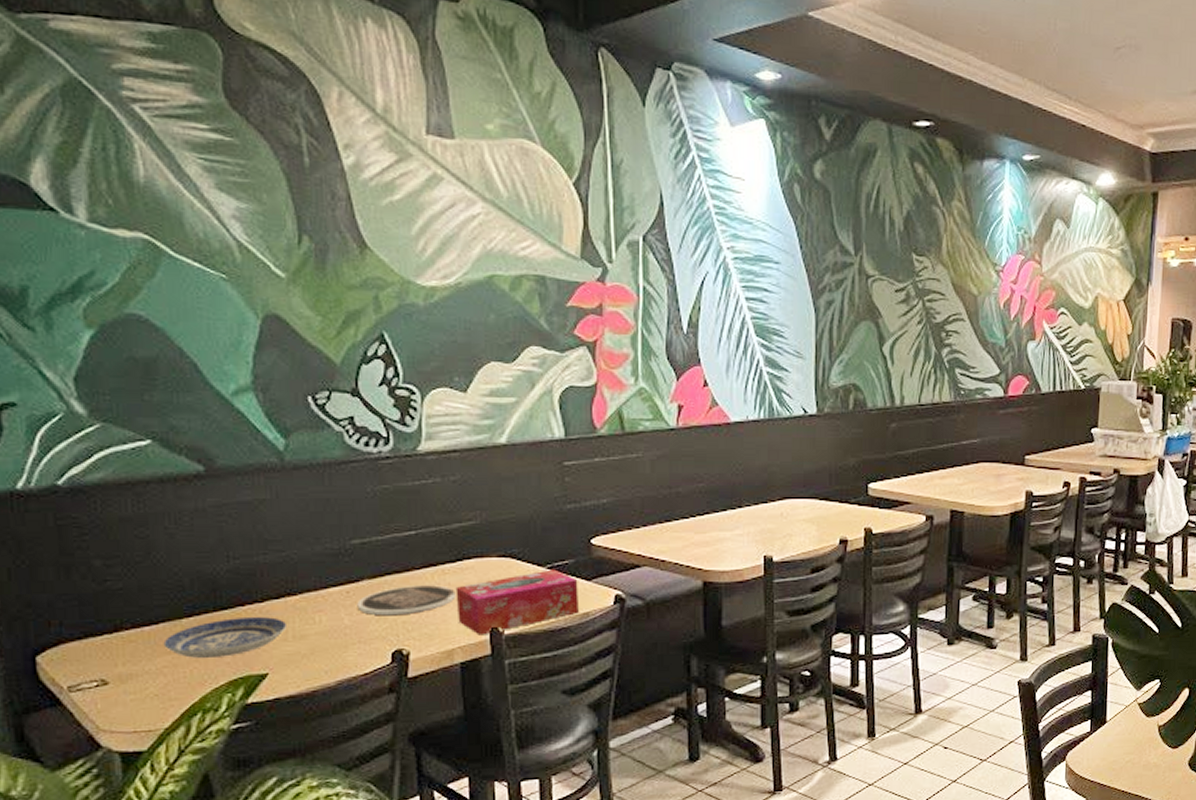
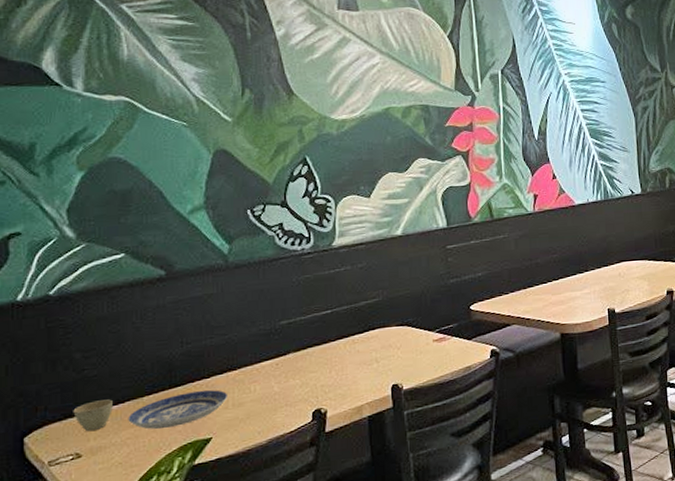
cup: none [95,619,144,655] -> present [73,399,113,432]
plate: present [357,585,456,616] -> none [284,353,364,382]
tissue box: present [455,569,579,635] -> none [363,333,462,392]

